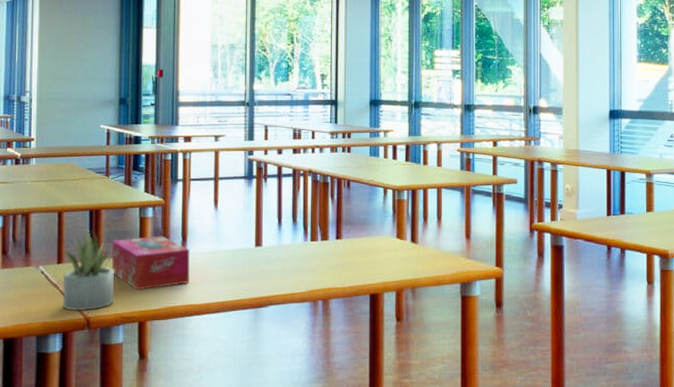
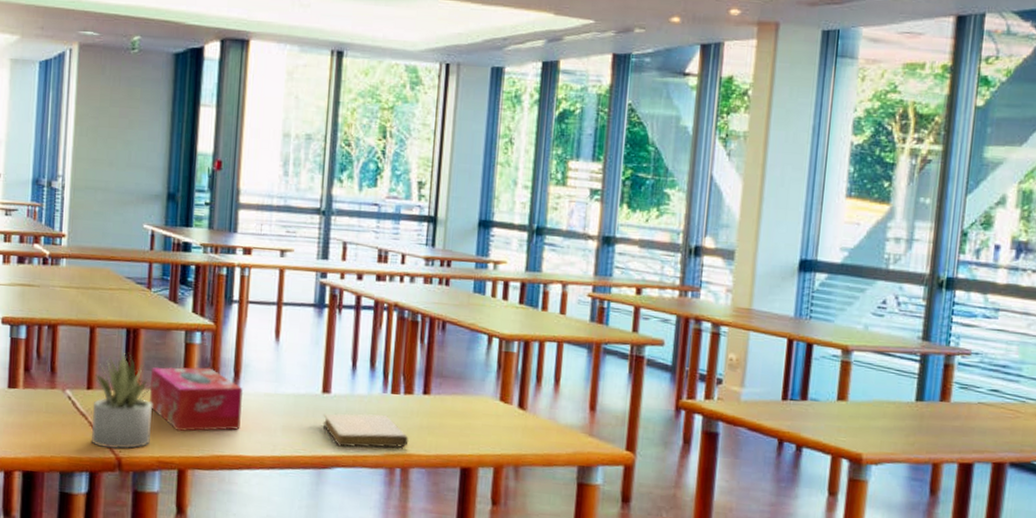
notebook: none [257,259,327,288] -> present [322,413,409,448]

